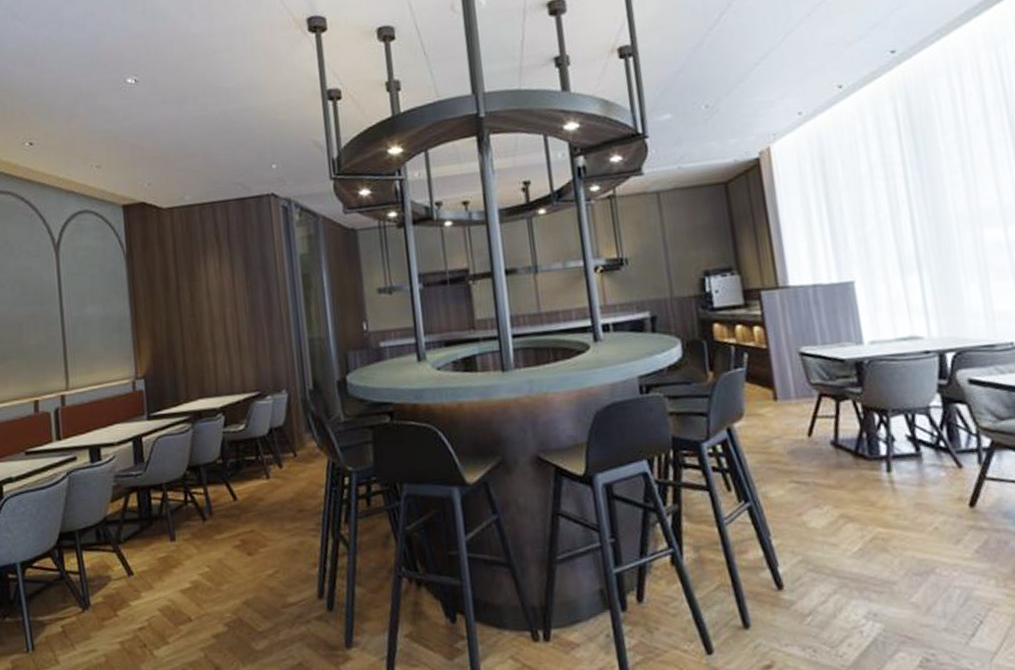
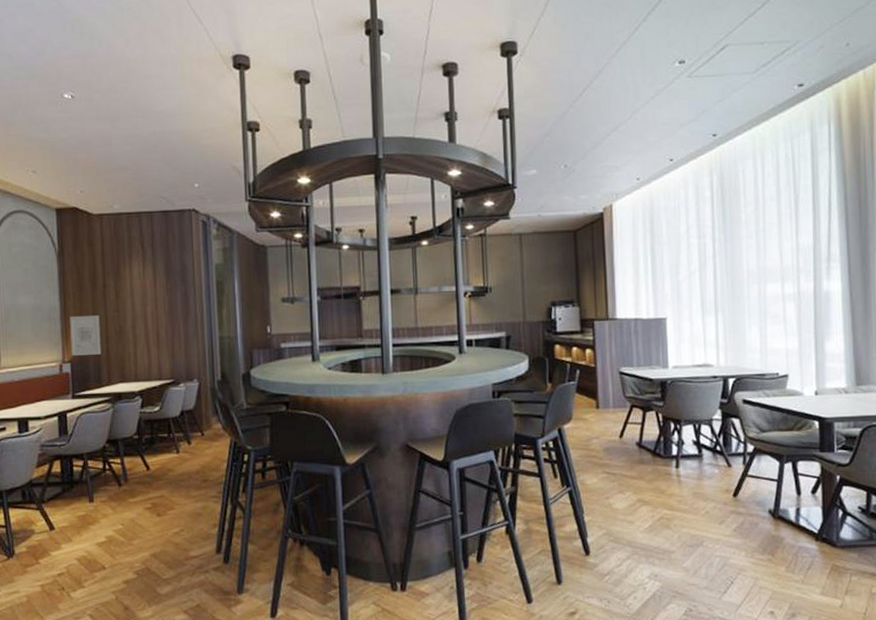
wall art: none [141,321,178,370] -> present [70,315,102,356]

